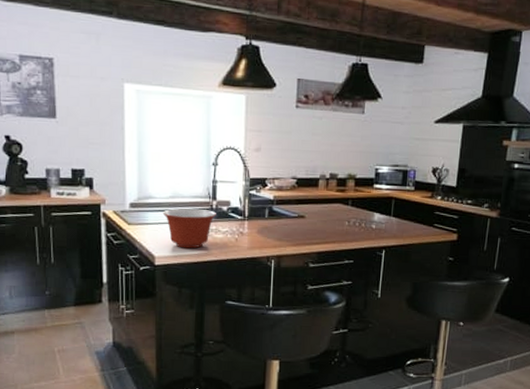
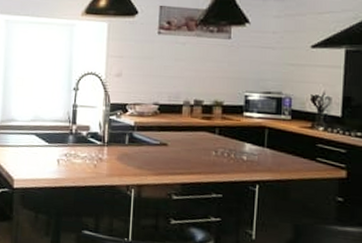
mixing bowl: present [162,208,216,249] -> none [23,131,76,173]

